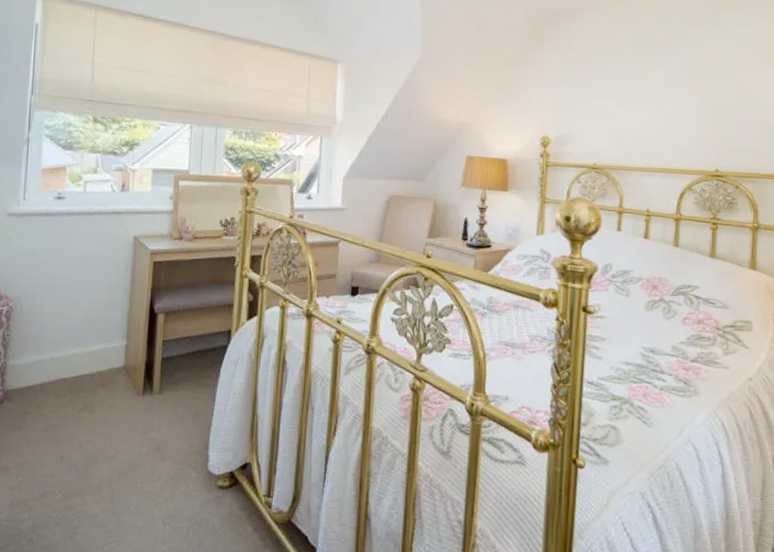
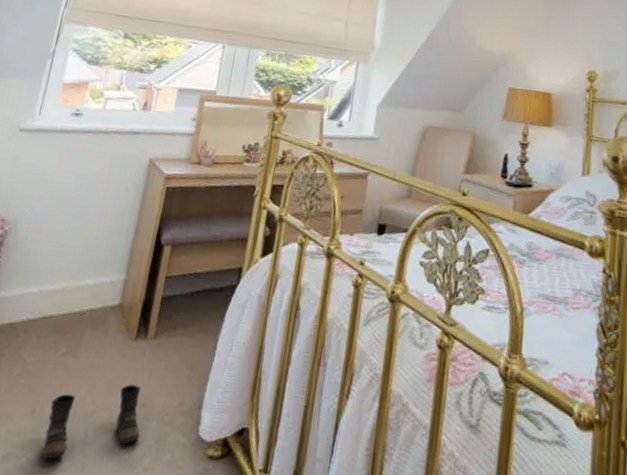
boots: none [75,432,158,494] -> present [42,384,141,459]

